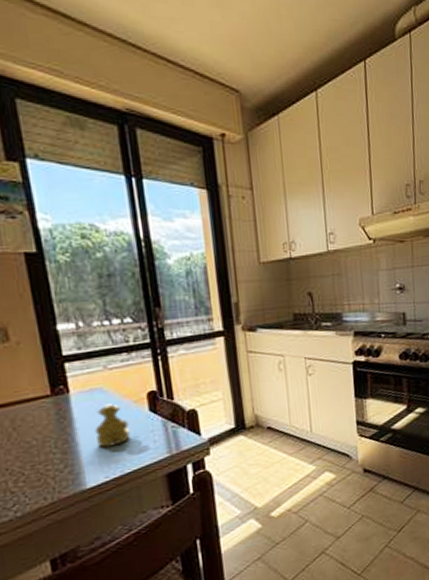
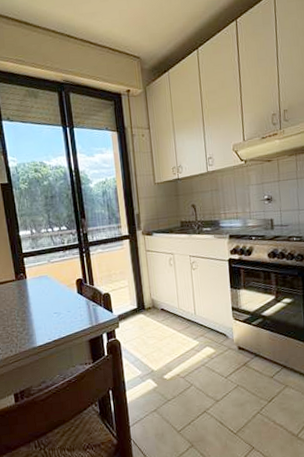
salt shaker: present [94,403,131,448] -> none [42,287,65,318]

